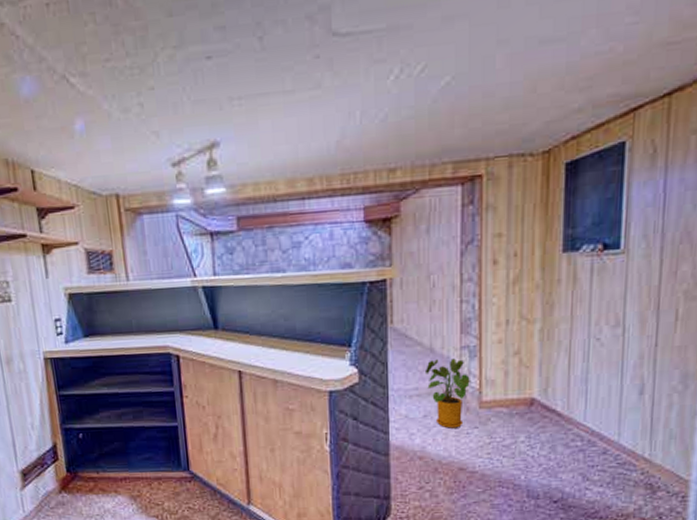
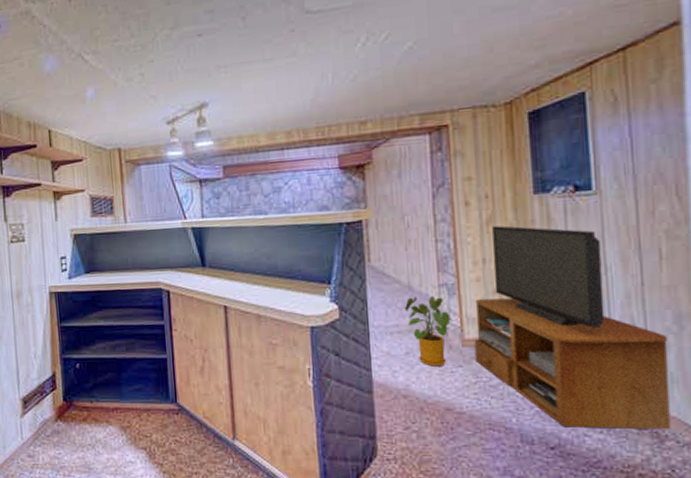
tv stand: none [491,285,672,482] -> present [474,226,671,430]

